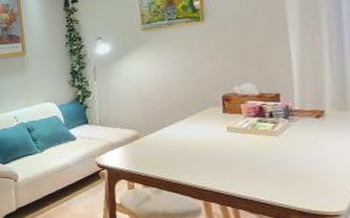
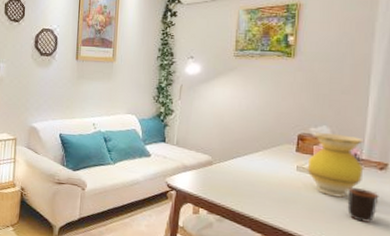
vase: none [237,88,300,152] -> present [307,132,365,198]
mug: none [286,140,322,174] -> present [347,188,379,223]

